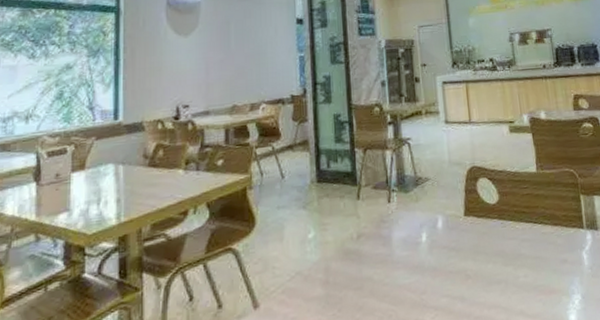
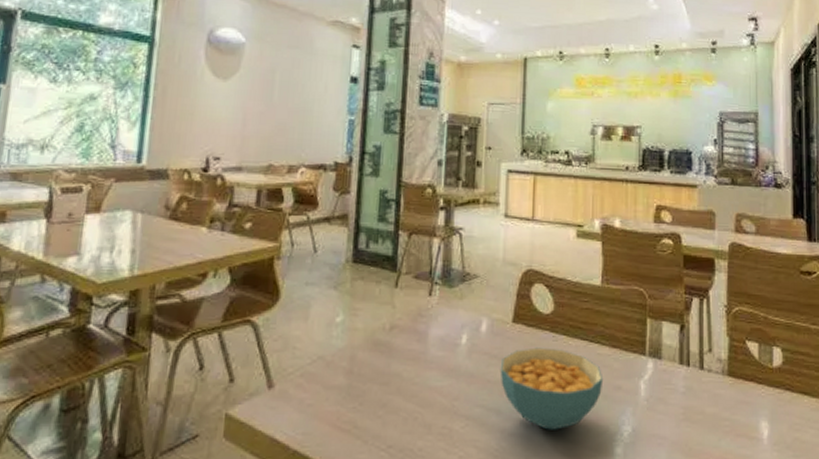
cereal bowl: none [459,233,551,309] -> present [500,347,604,430]

